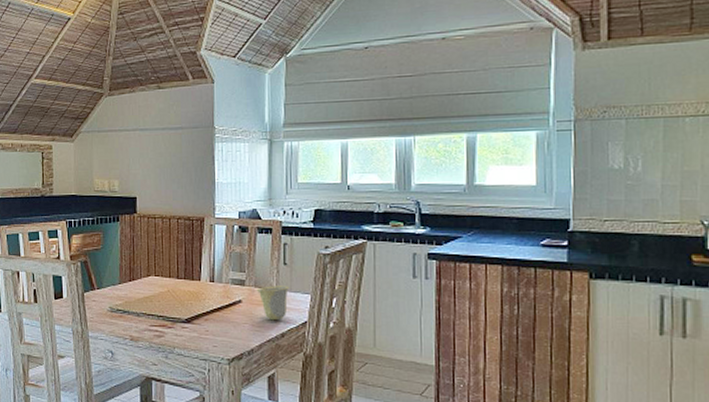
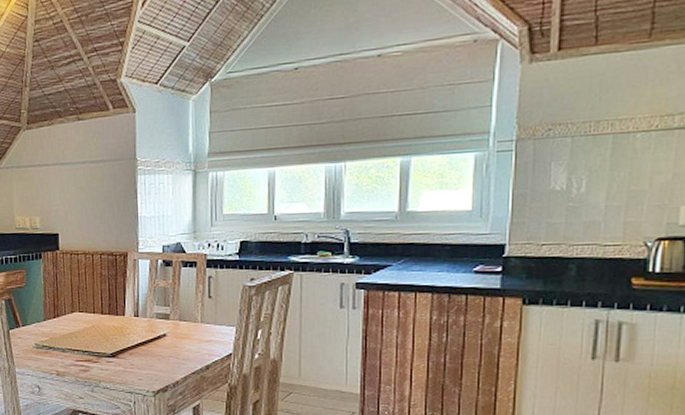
cup: present [256,286,290,321] -> none [181,319,215,353]

